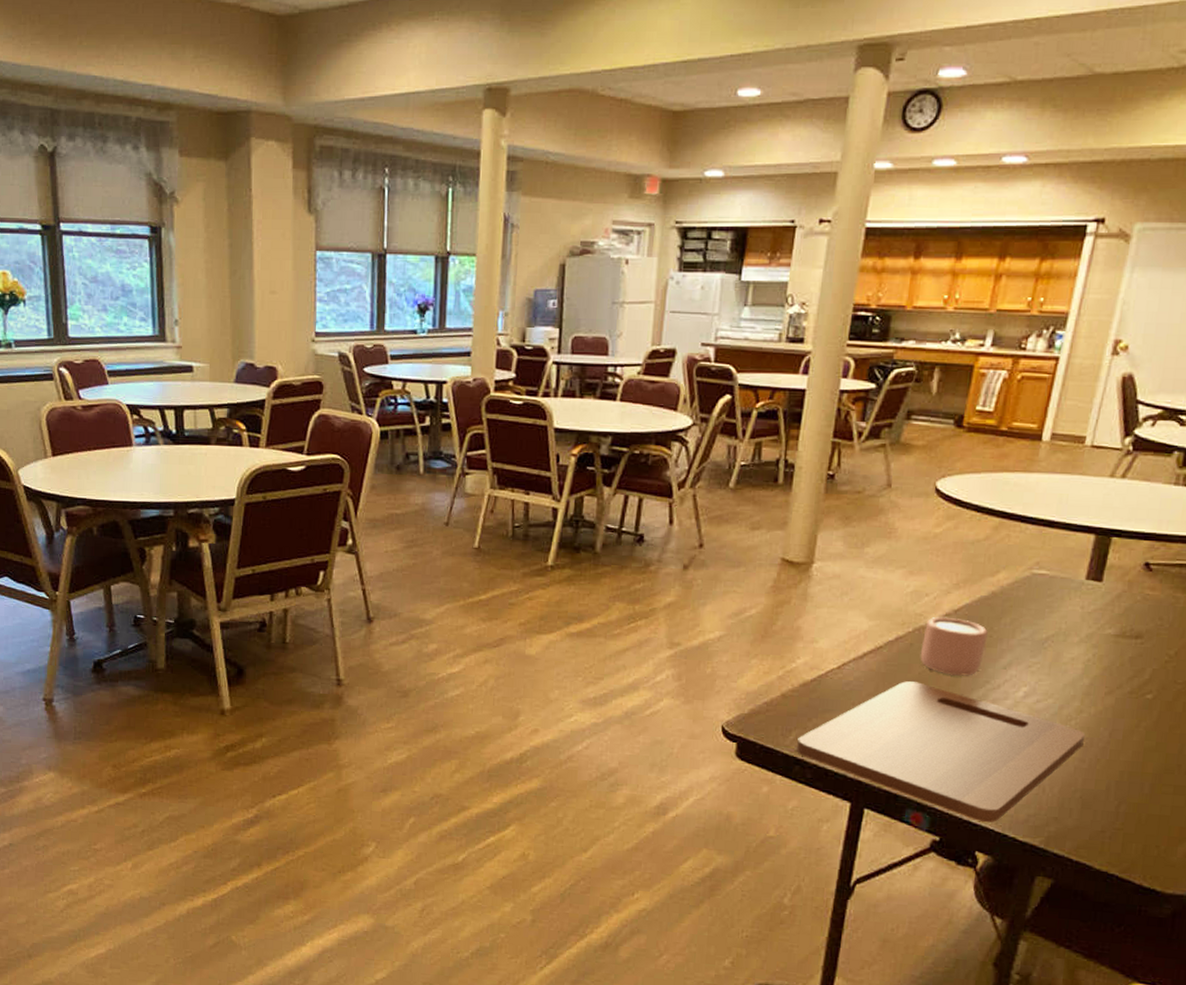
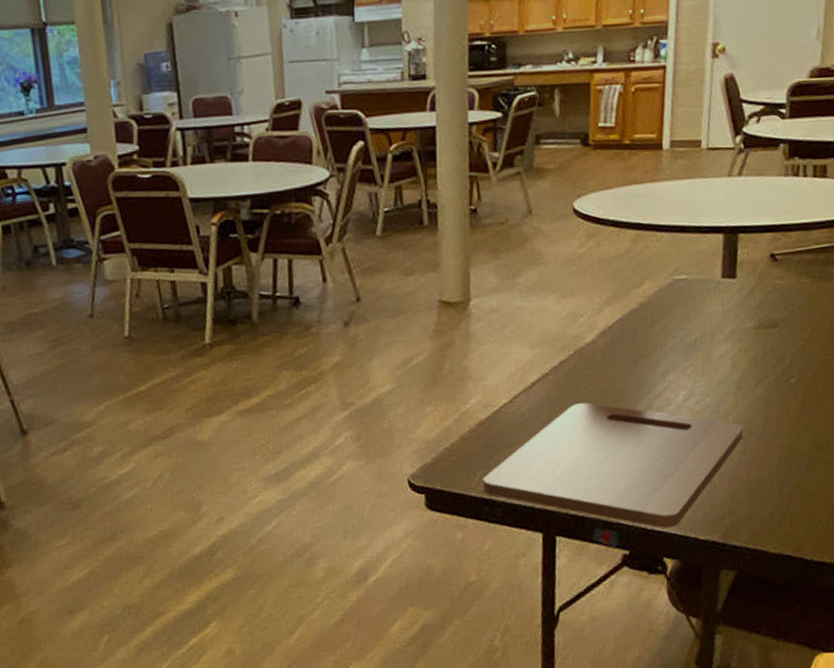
mug: present [920,616,988,676] -> none [584,334,643,391]

